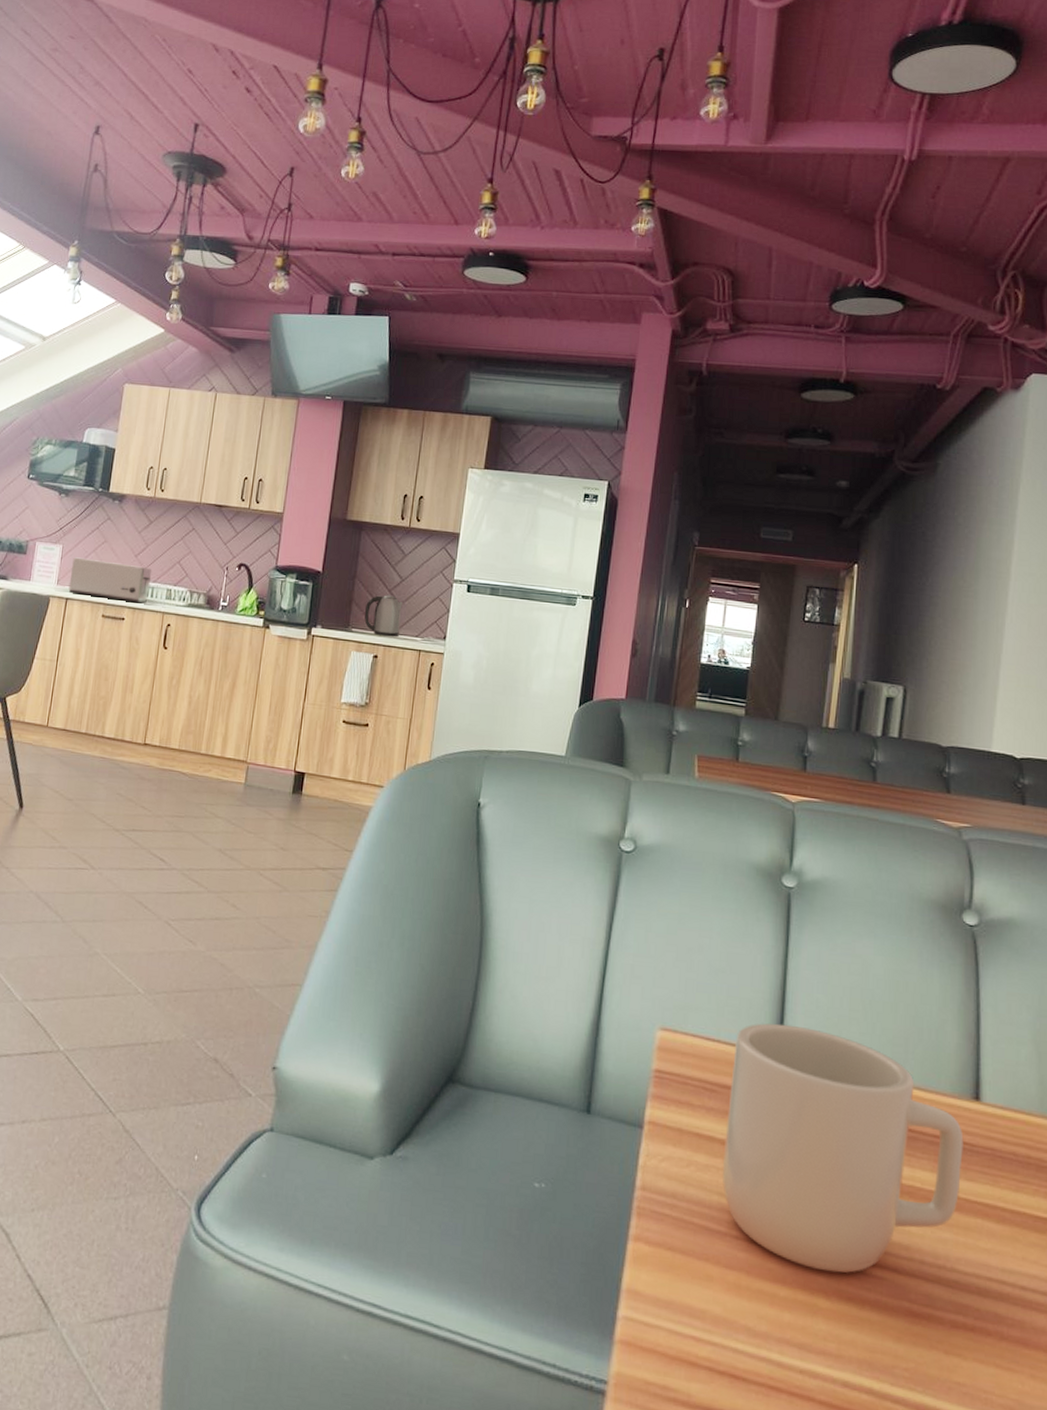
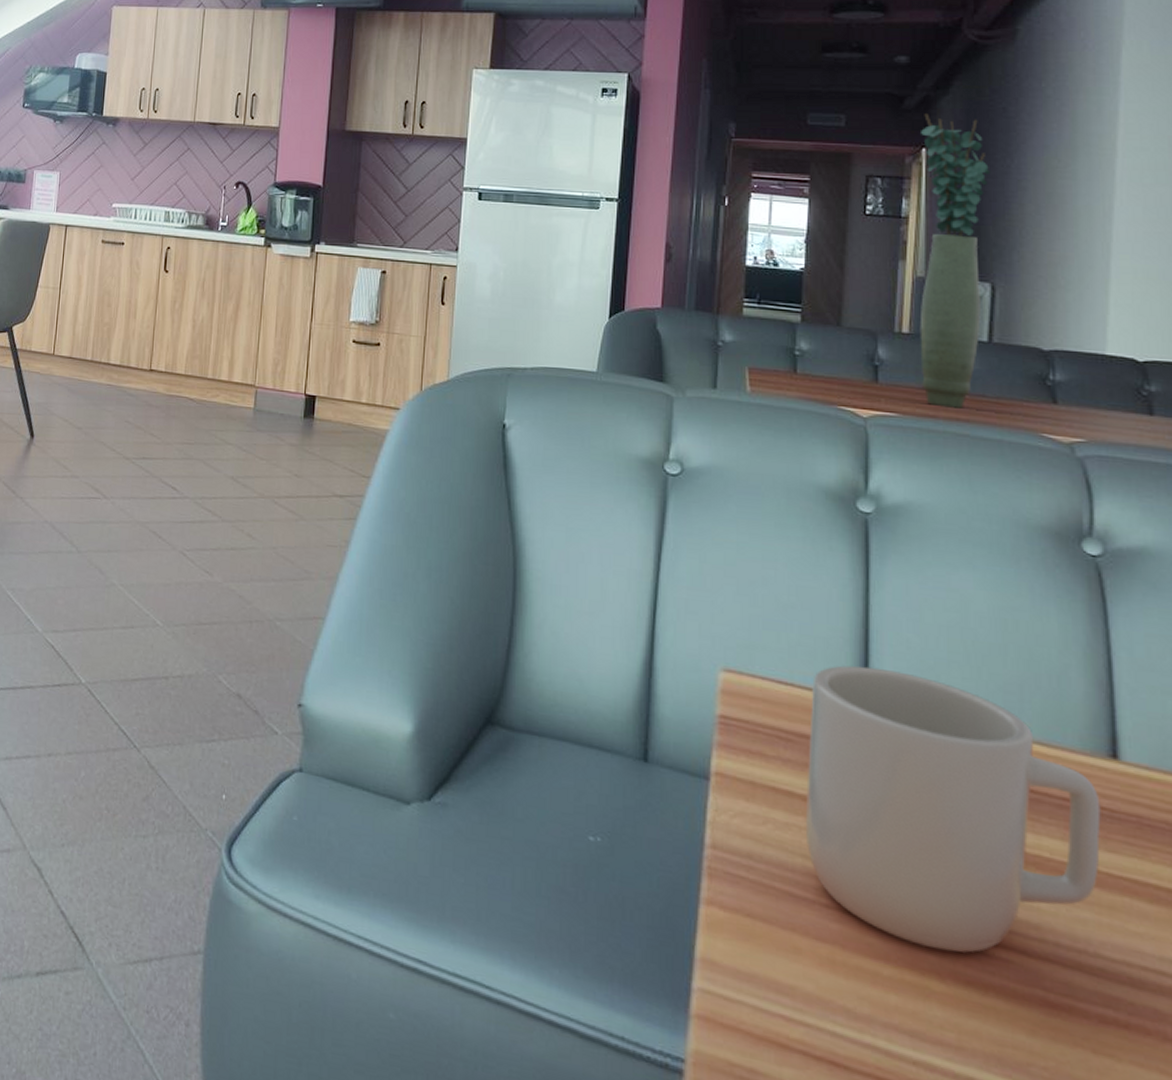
toaster: present [68,557,152,604] -> none [68,183,150,227]
kettle: present [364,595,403,638] -> none [370,207,410,251]
vase: none [842,533,909,796] -> present [919,114,991,409]

